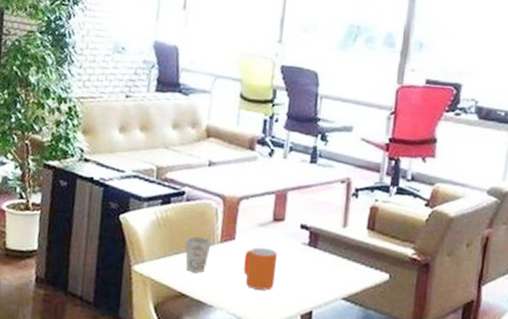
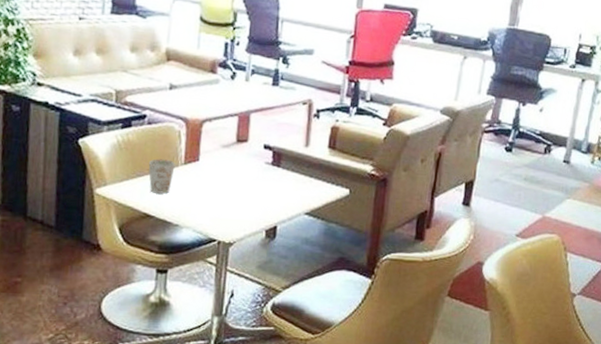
mug: present [243,247,277,290] -> none [208,167,241,208]

